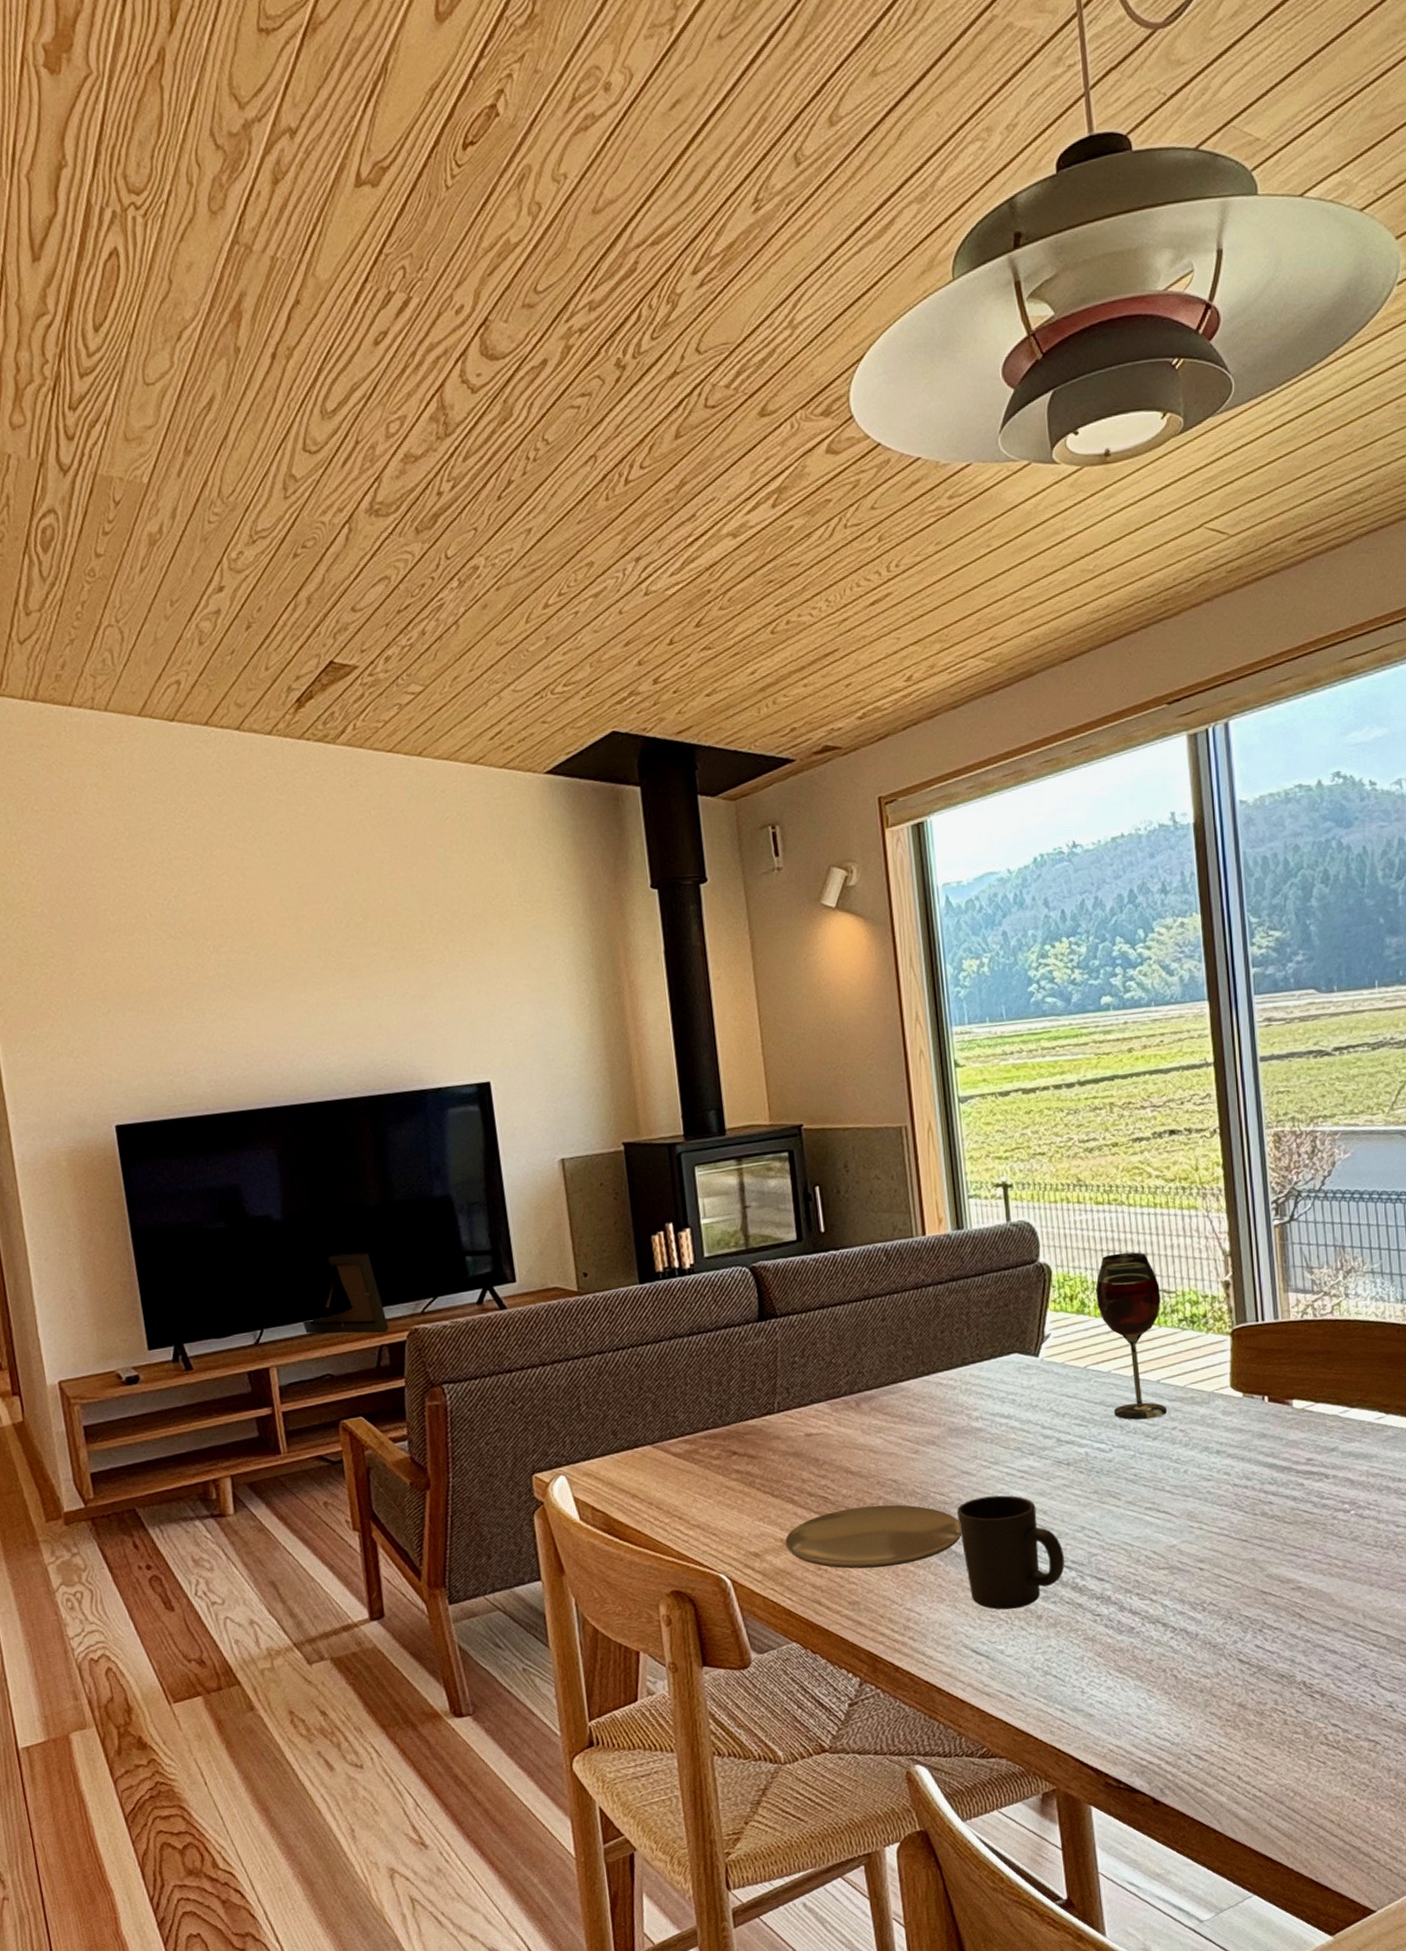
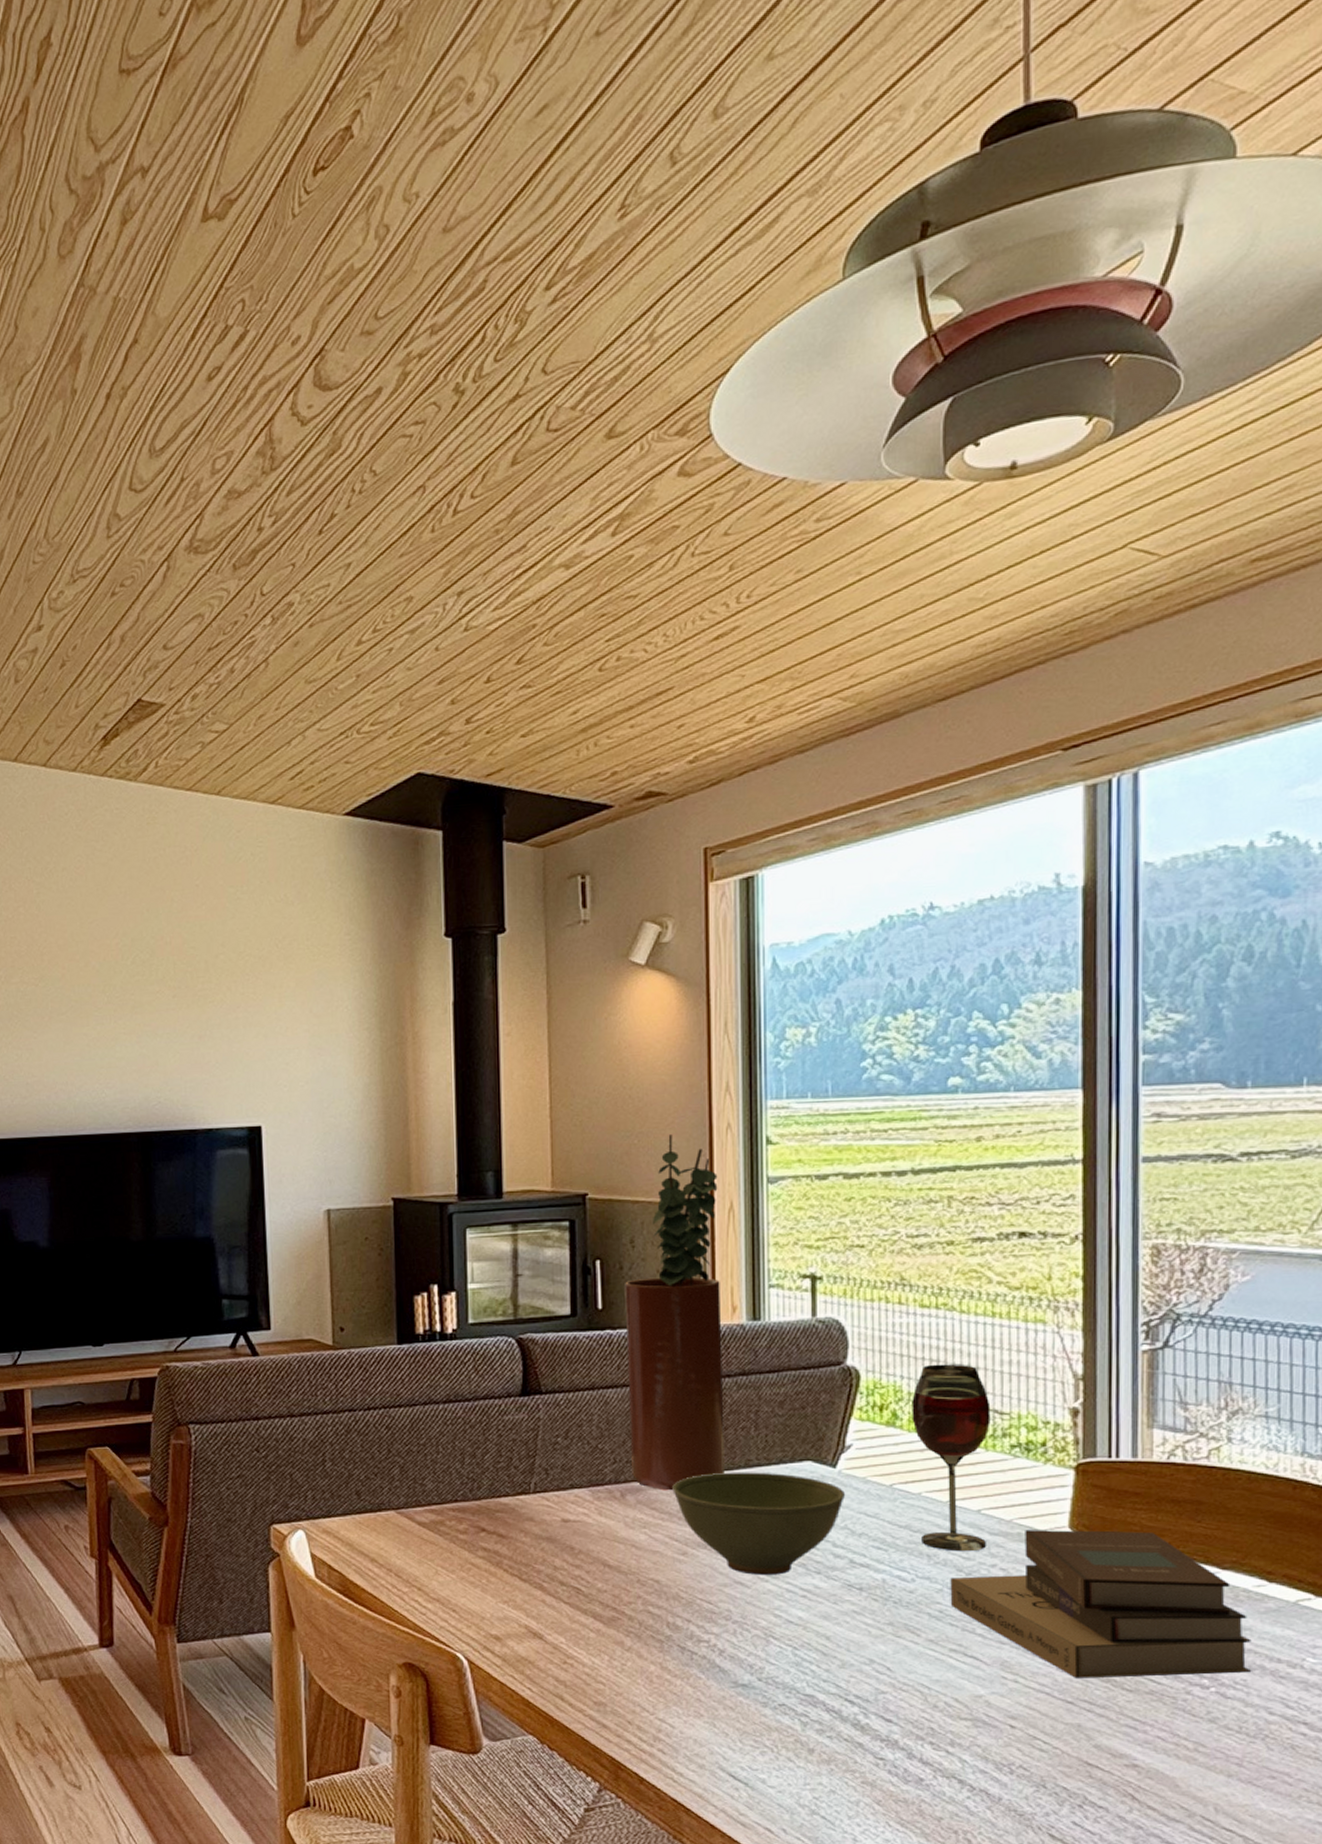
picture frame: present [302,1252,389,1334] -> none [59,1285,141,1366]
plate: present [785,1504,962,1569] -> none [530,1604,729,1672]
vase: none [843,1064,945,1396] -> present [625,1135,725,1491]
bowl: none [900,1367,1049,1464] -> present [672,1472,846,1576]
mug: present [956,1495,1065,1610] -> none [724,1612,846,1737]
books: none [1140,1382,1381,1519] -> present [950,1530,1252,1679]

